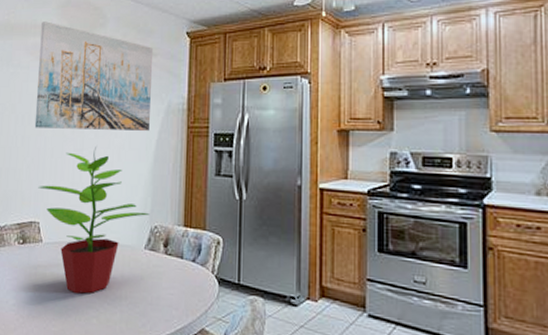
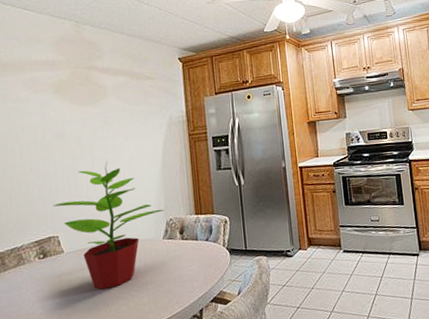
wall art: present [34,21,154,131] -> none [36,57,155,154]

